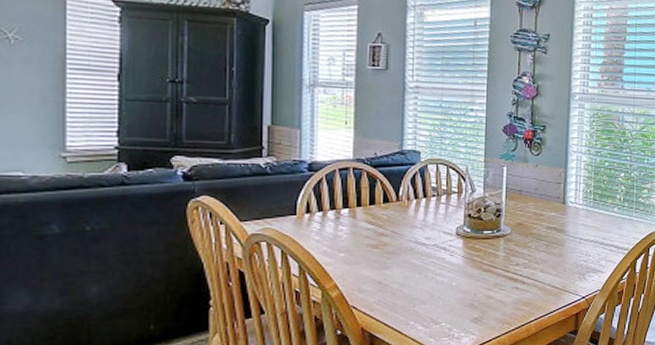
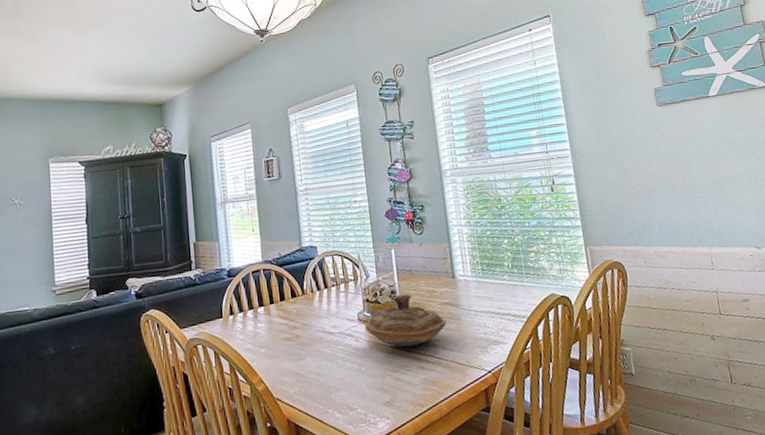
decorative bowl: none [463,214,549,267] -> present [365,293,447,347]

